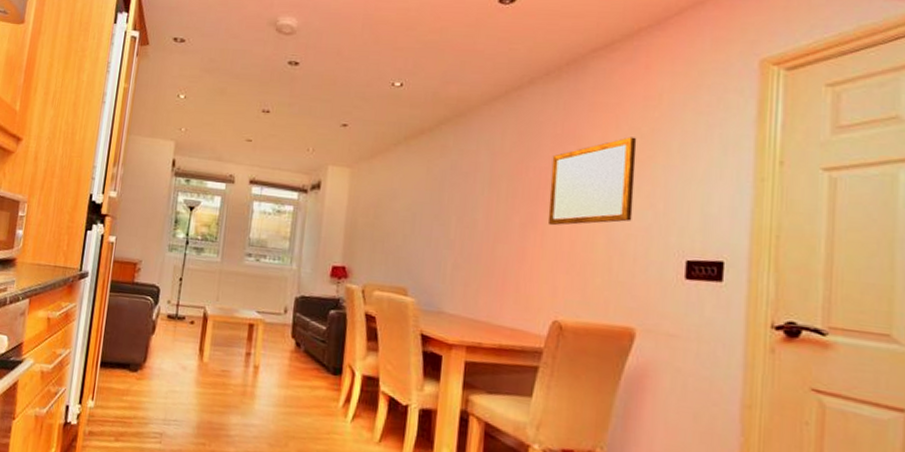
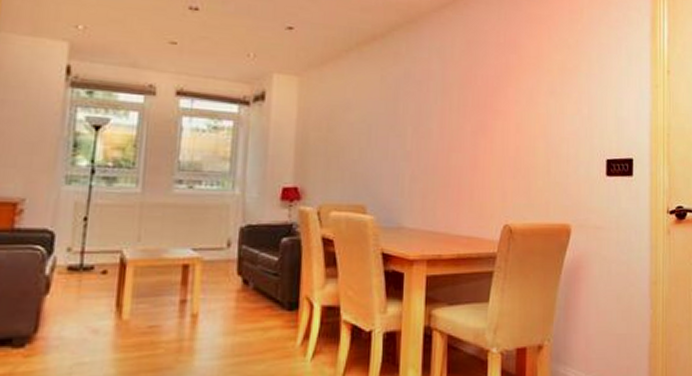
writing board: present [547,137,637,226] -> none [495,47,565,133]

